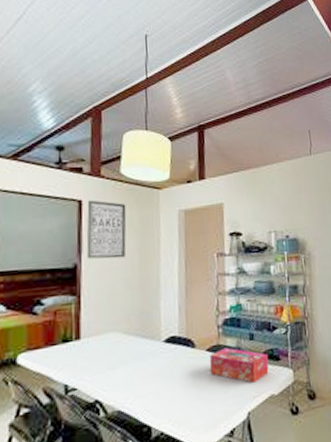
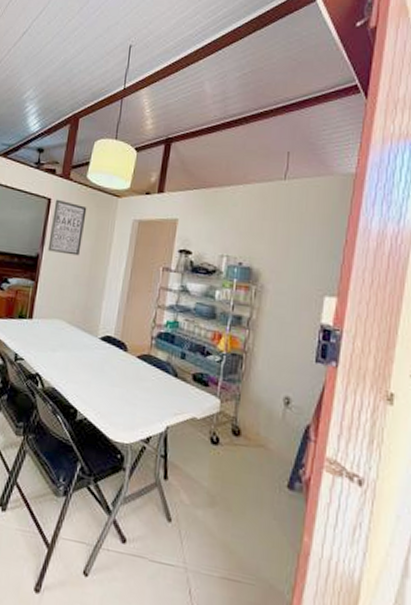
tissue box: present [209,347,269,383] -> none [137,359,196,401]

